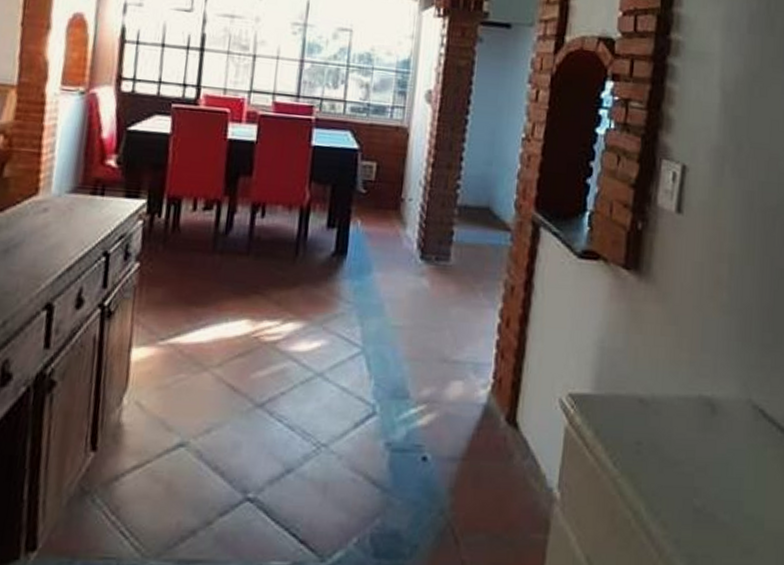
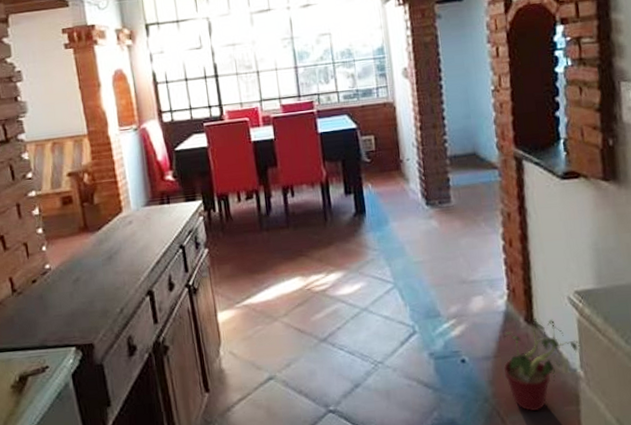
potted plant: none [470,418,563,534] -> present [504,317,580,411]

